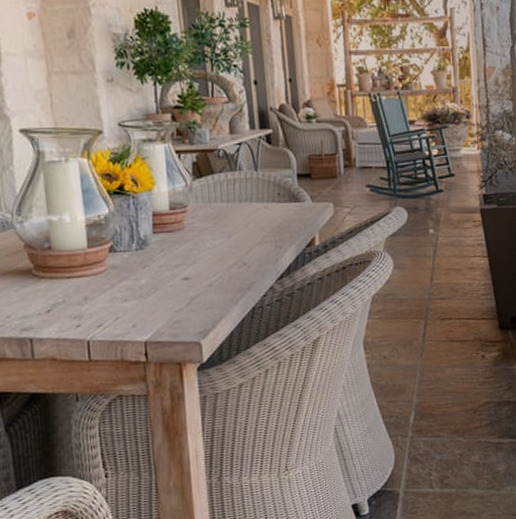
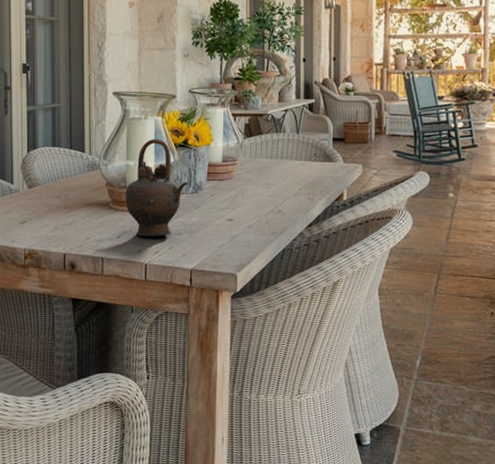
teapot: none [51,186,130,308] -> present [125,139,188,237]

